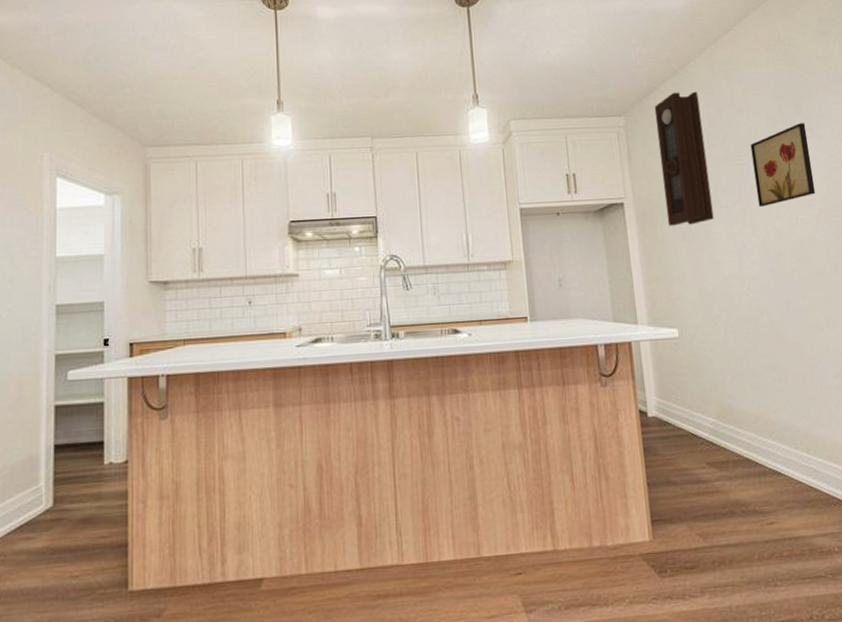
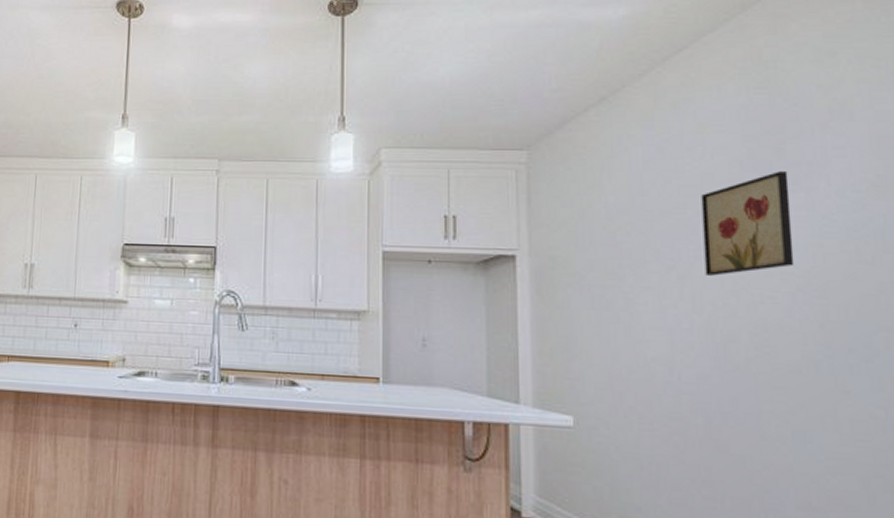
pendulum clock: present [654,91,714,226] -> none [569,124,638,290]

